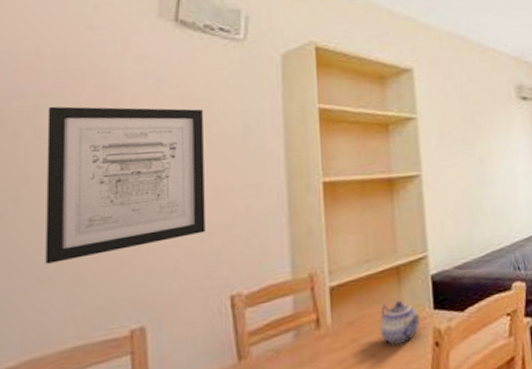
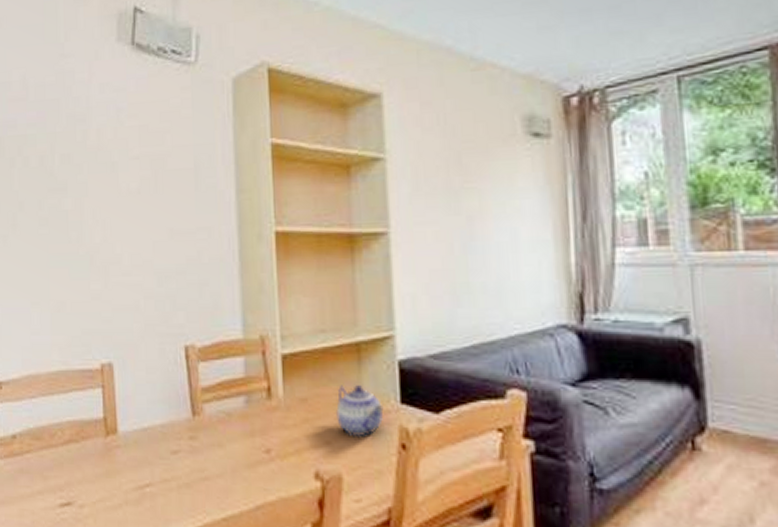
wall art: present [45,106,205,264] -> none [33,136,162,289]

